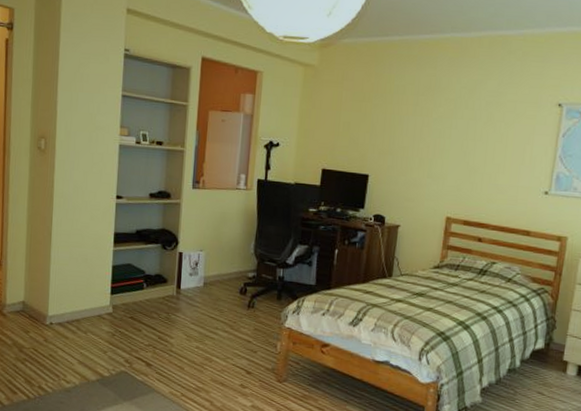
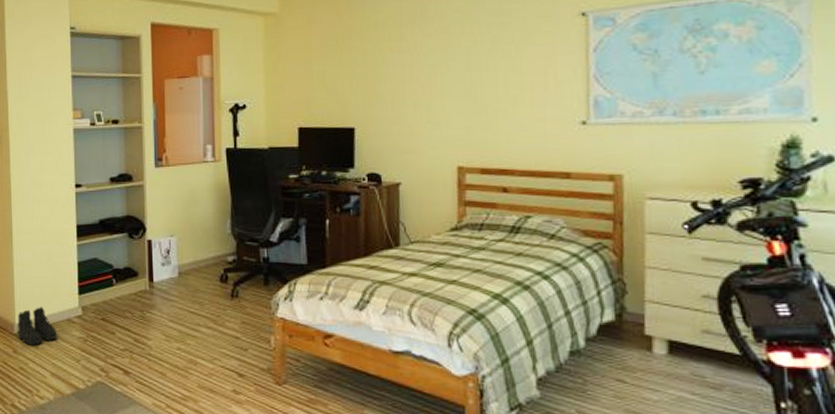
boots: none [50,302,88,336] -> present [18,307,58,345]

